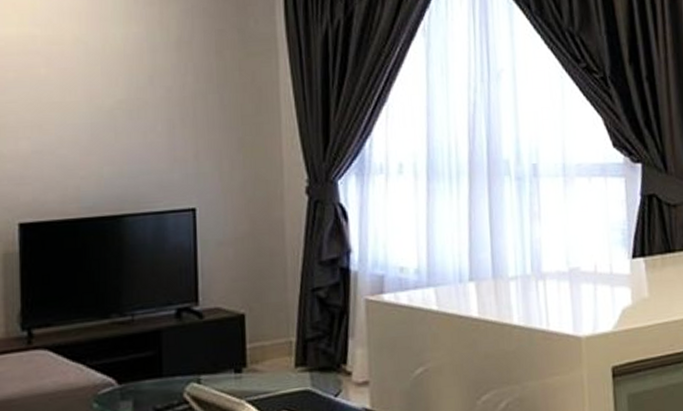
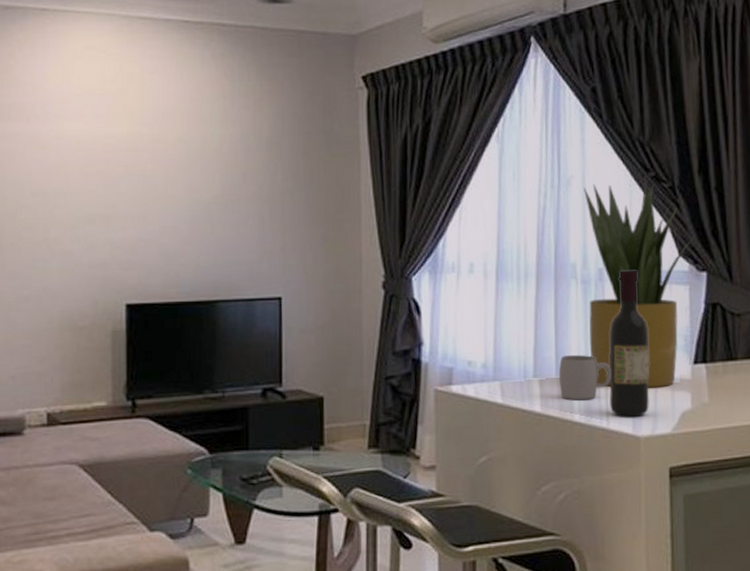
mug: none [495,254,550,303] -> present [558,354,612,401]
planter: none [514,66,628,286] -> present [584,175,694,388]
wine bottle: none [546,164,589,317] -> present [609,270,650,417]

